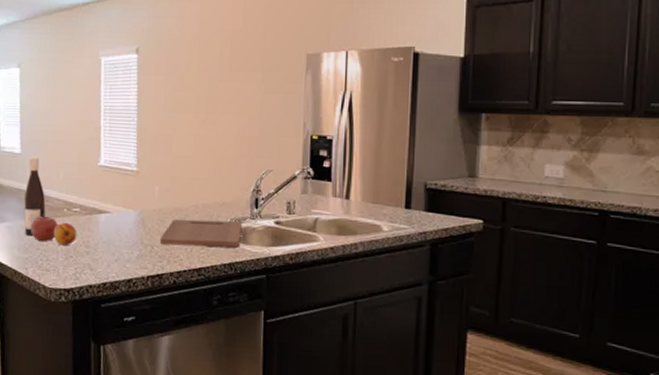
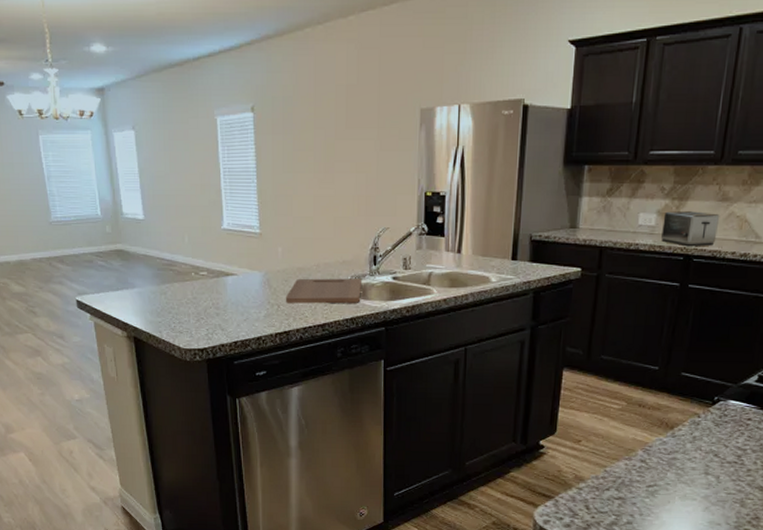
bottle: present [24,156,46,236] -> none [152,222,174,301]
fruit: present [30,214,58,242] -> none [160,279,188,306]
fruit: present [54,222,77,246] -> none [184,286,206,309]
toaster: none [572,163,637,203] -> present [661,210,720,247]

